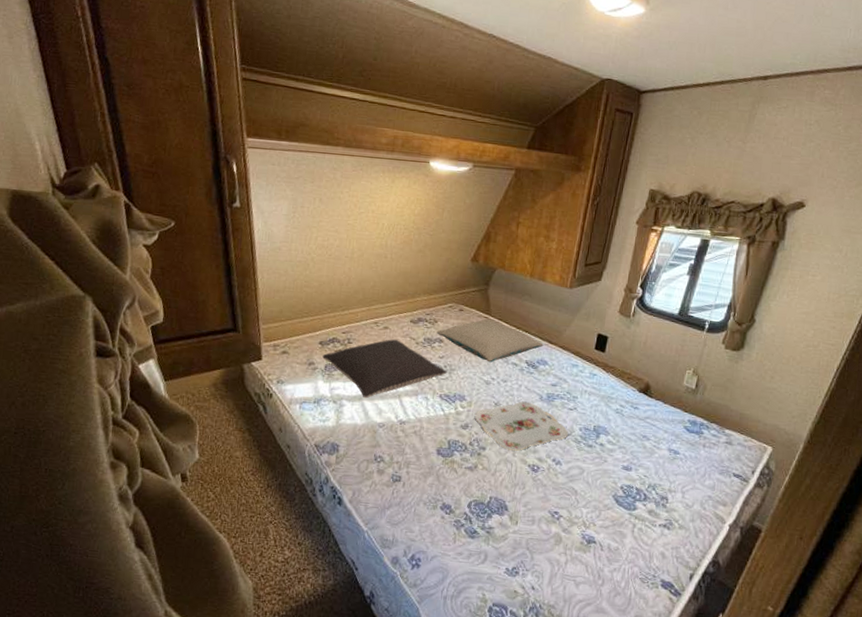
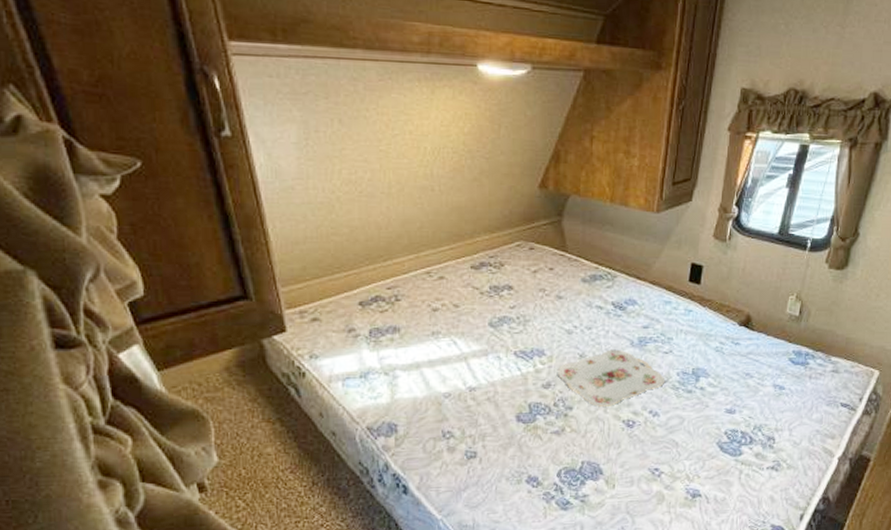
pillow: present [322,339,447,399] -> none [365,291,521,366]
pillow: present [436,319,544,363] -> none [504,257,631,308]

